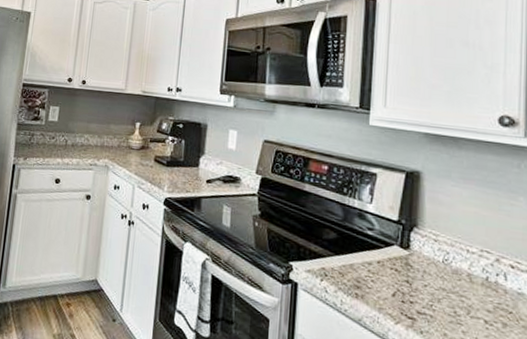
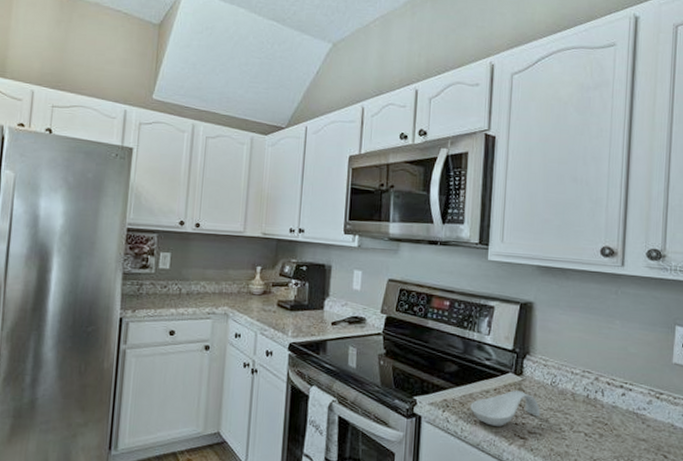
spoon rest: none [351,265,431,303] -> present [470,391,540,426]

